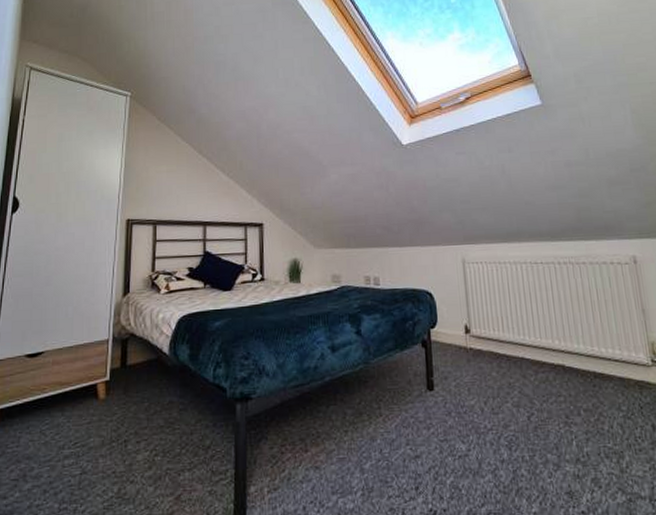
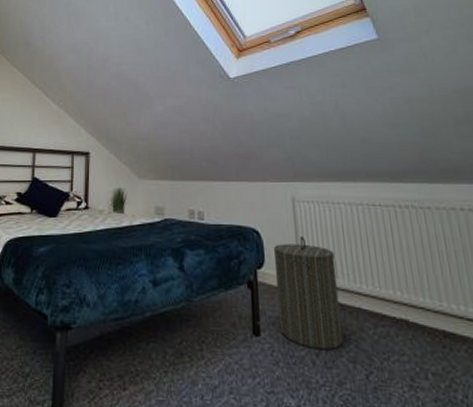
laundry hamper: none [445,295,509,398] -> present [273,236,344,350]

